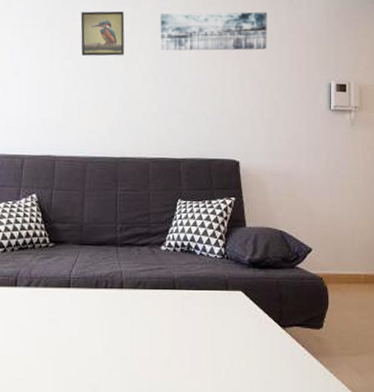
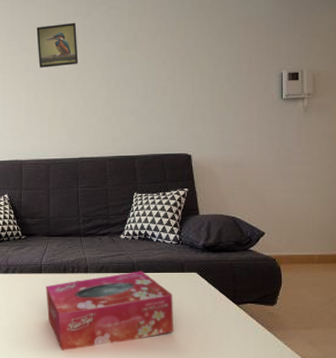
tissue box: none [73,287,215,381] -> present [46,271,173,350]
wall art: present [160,12,267,51] -> none [110,8,216,57]

